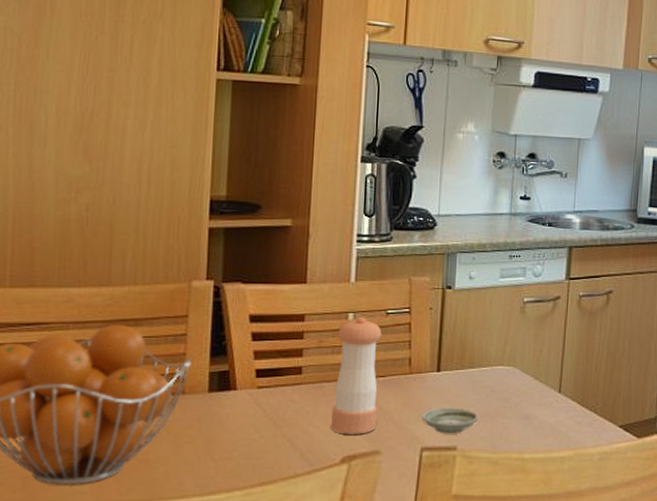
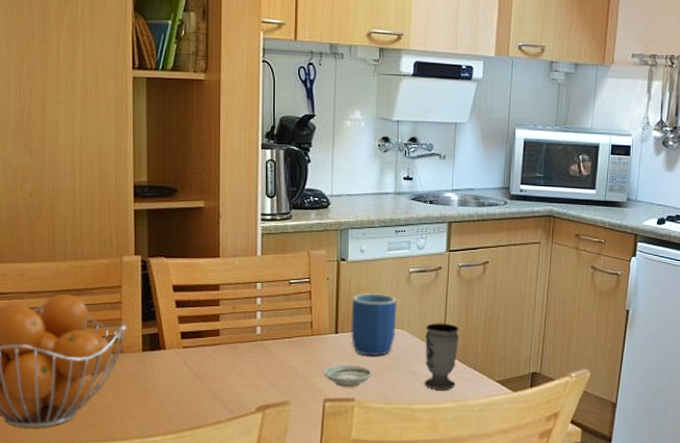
pepper shaker: present [331,317,382,435] -> none [247,286,286,388]
mug: none [455,324,510,397] -> present [351,292,398,356]
cup: none [537,360,578,436] -> present [424,323,459,390]

